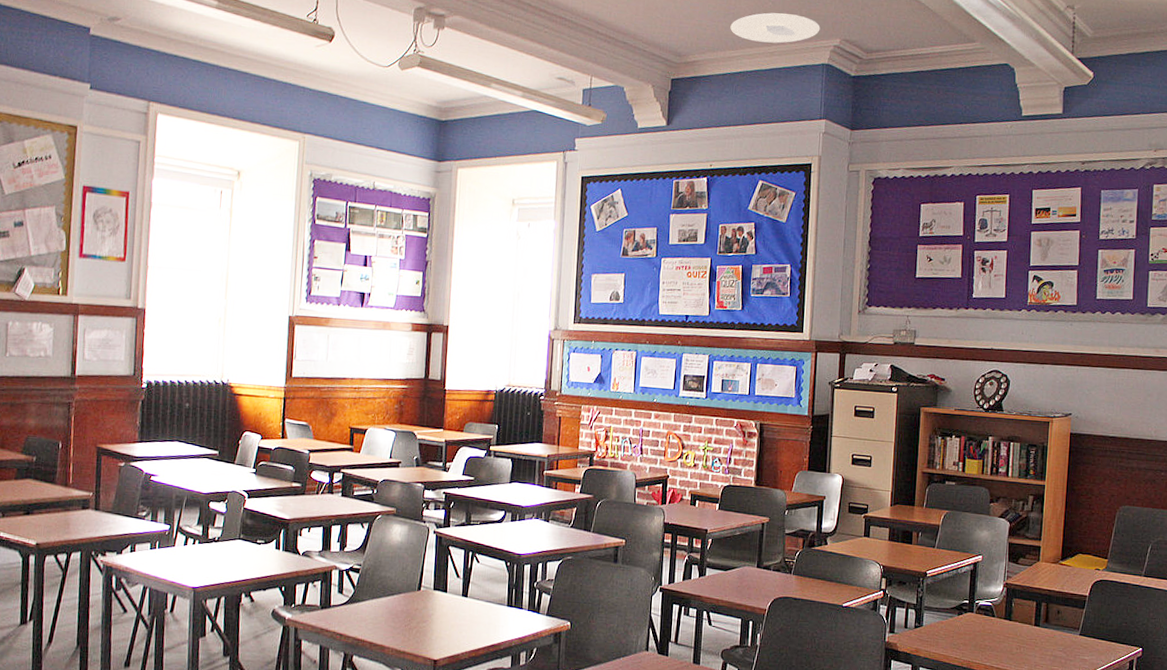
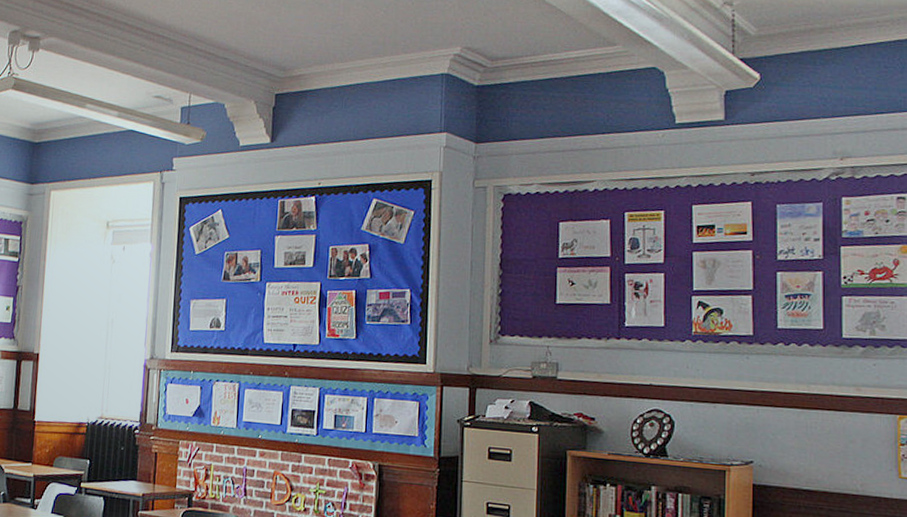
ceiling light: present [730,12,820,44] -> none [338,22,438,54]

